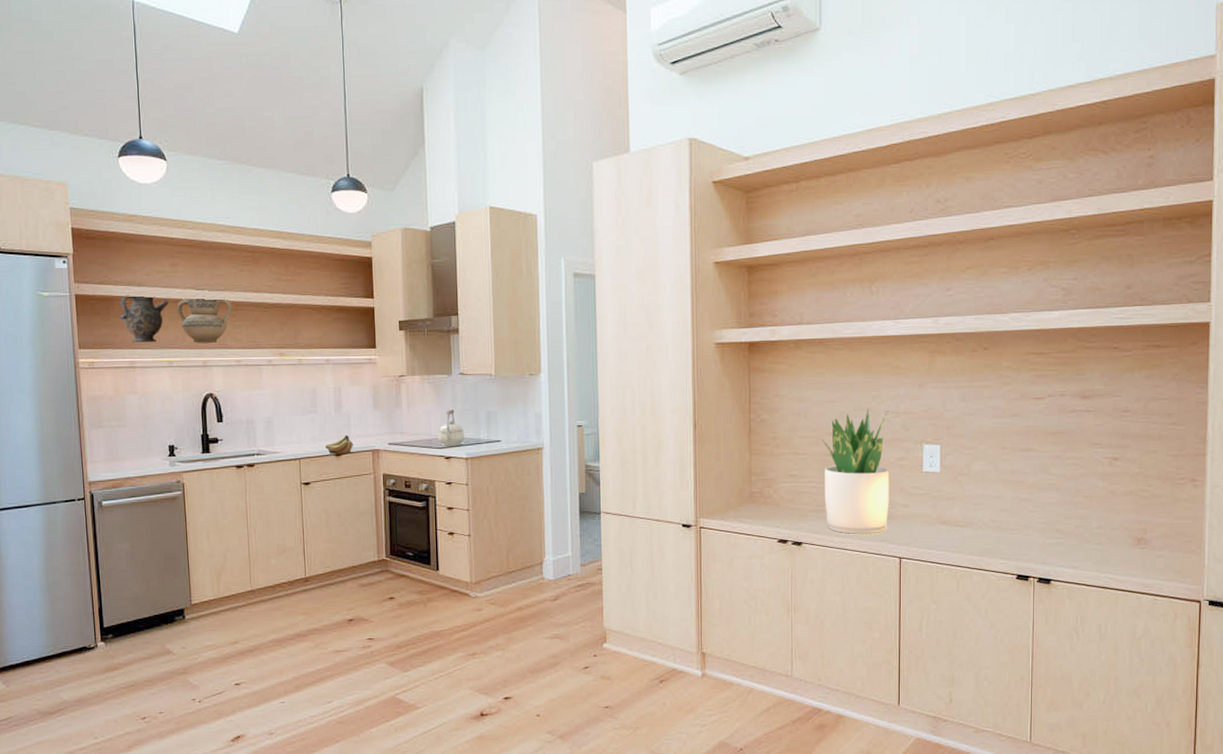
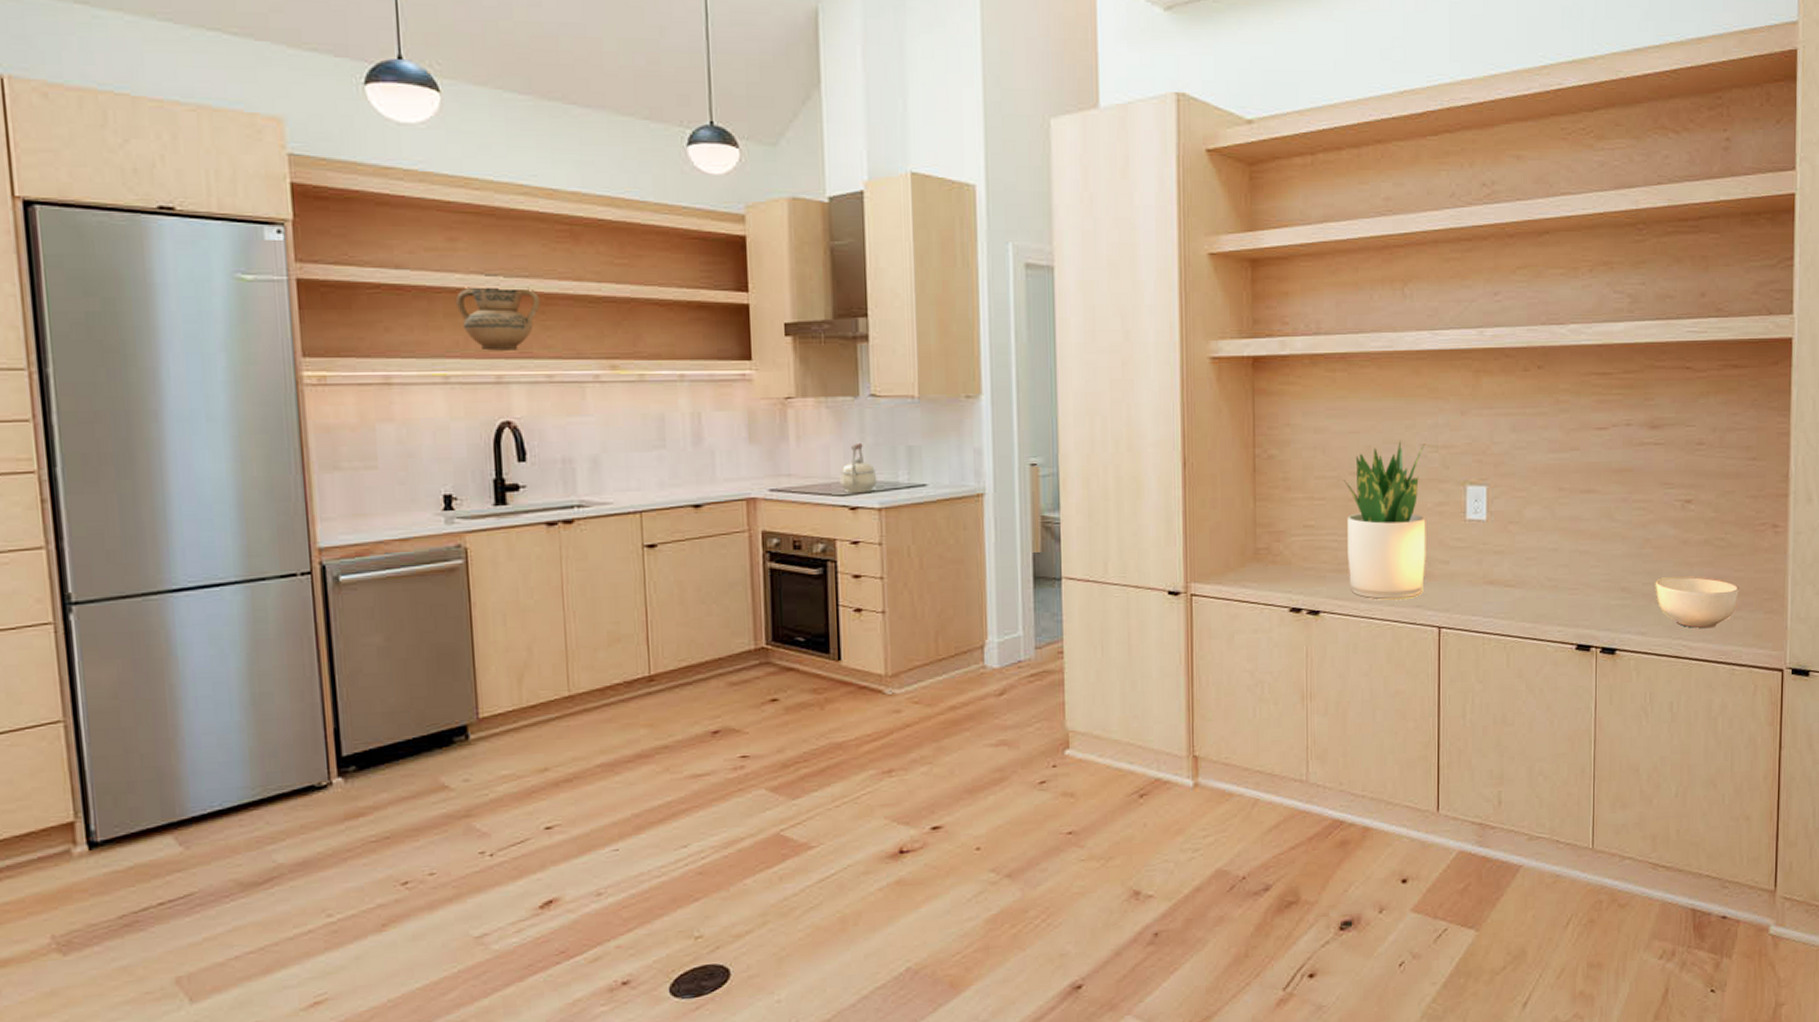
ewer: present [120,294,169,343] -> none [367,280,443,350]
fruit: present [325,435,353,456] -> none [678,478,719,507]
bowl: none [1086,521,1162,565] -> present [1656,576,1740,629]

